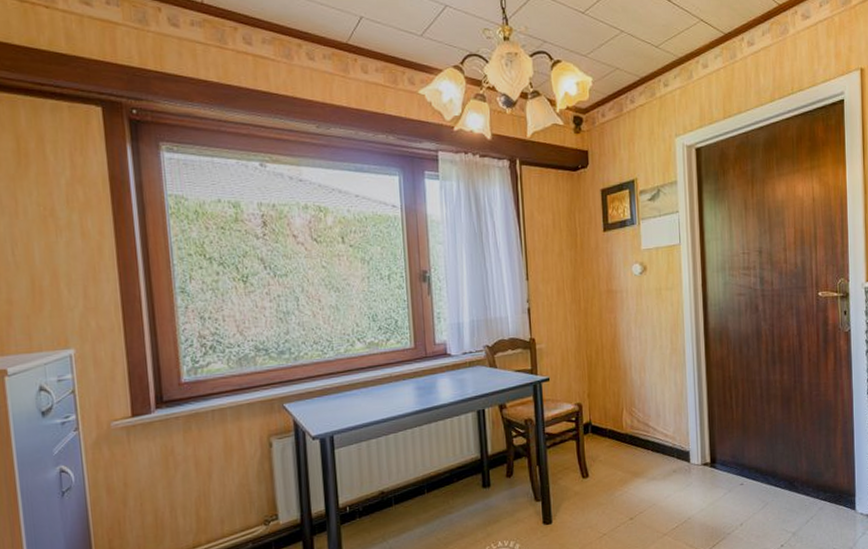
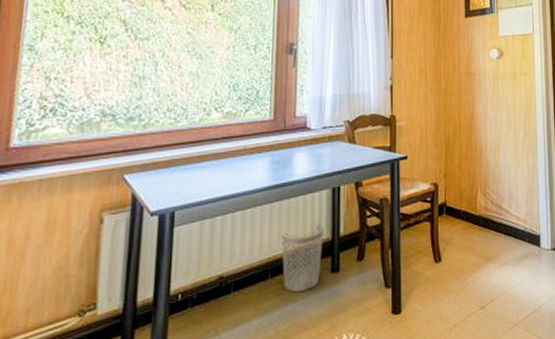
wastebasket: none [432,443,473,505] -> present [280,222,324,292]

